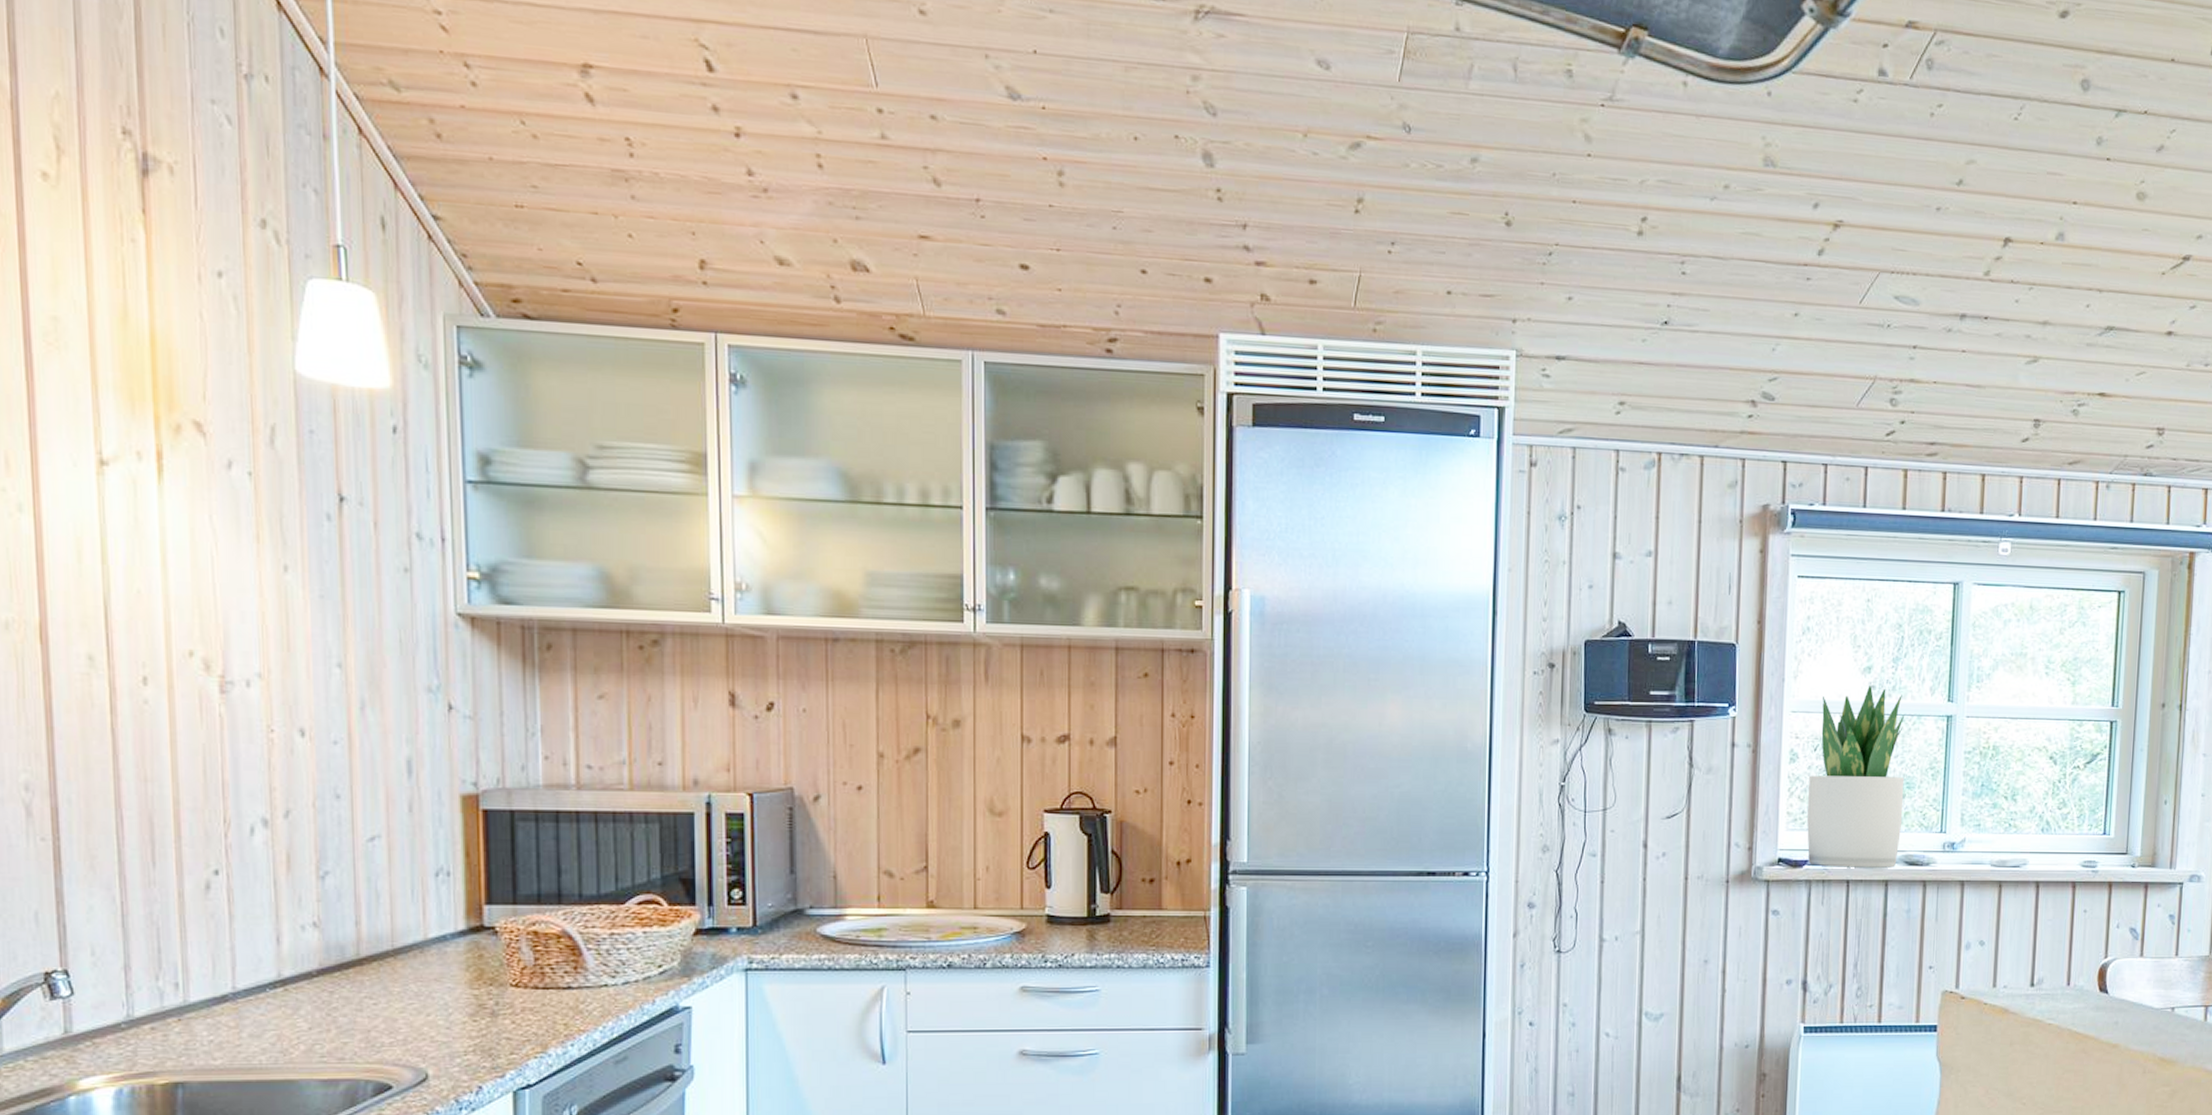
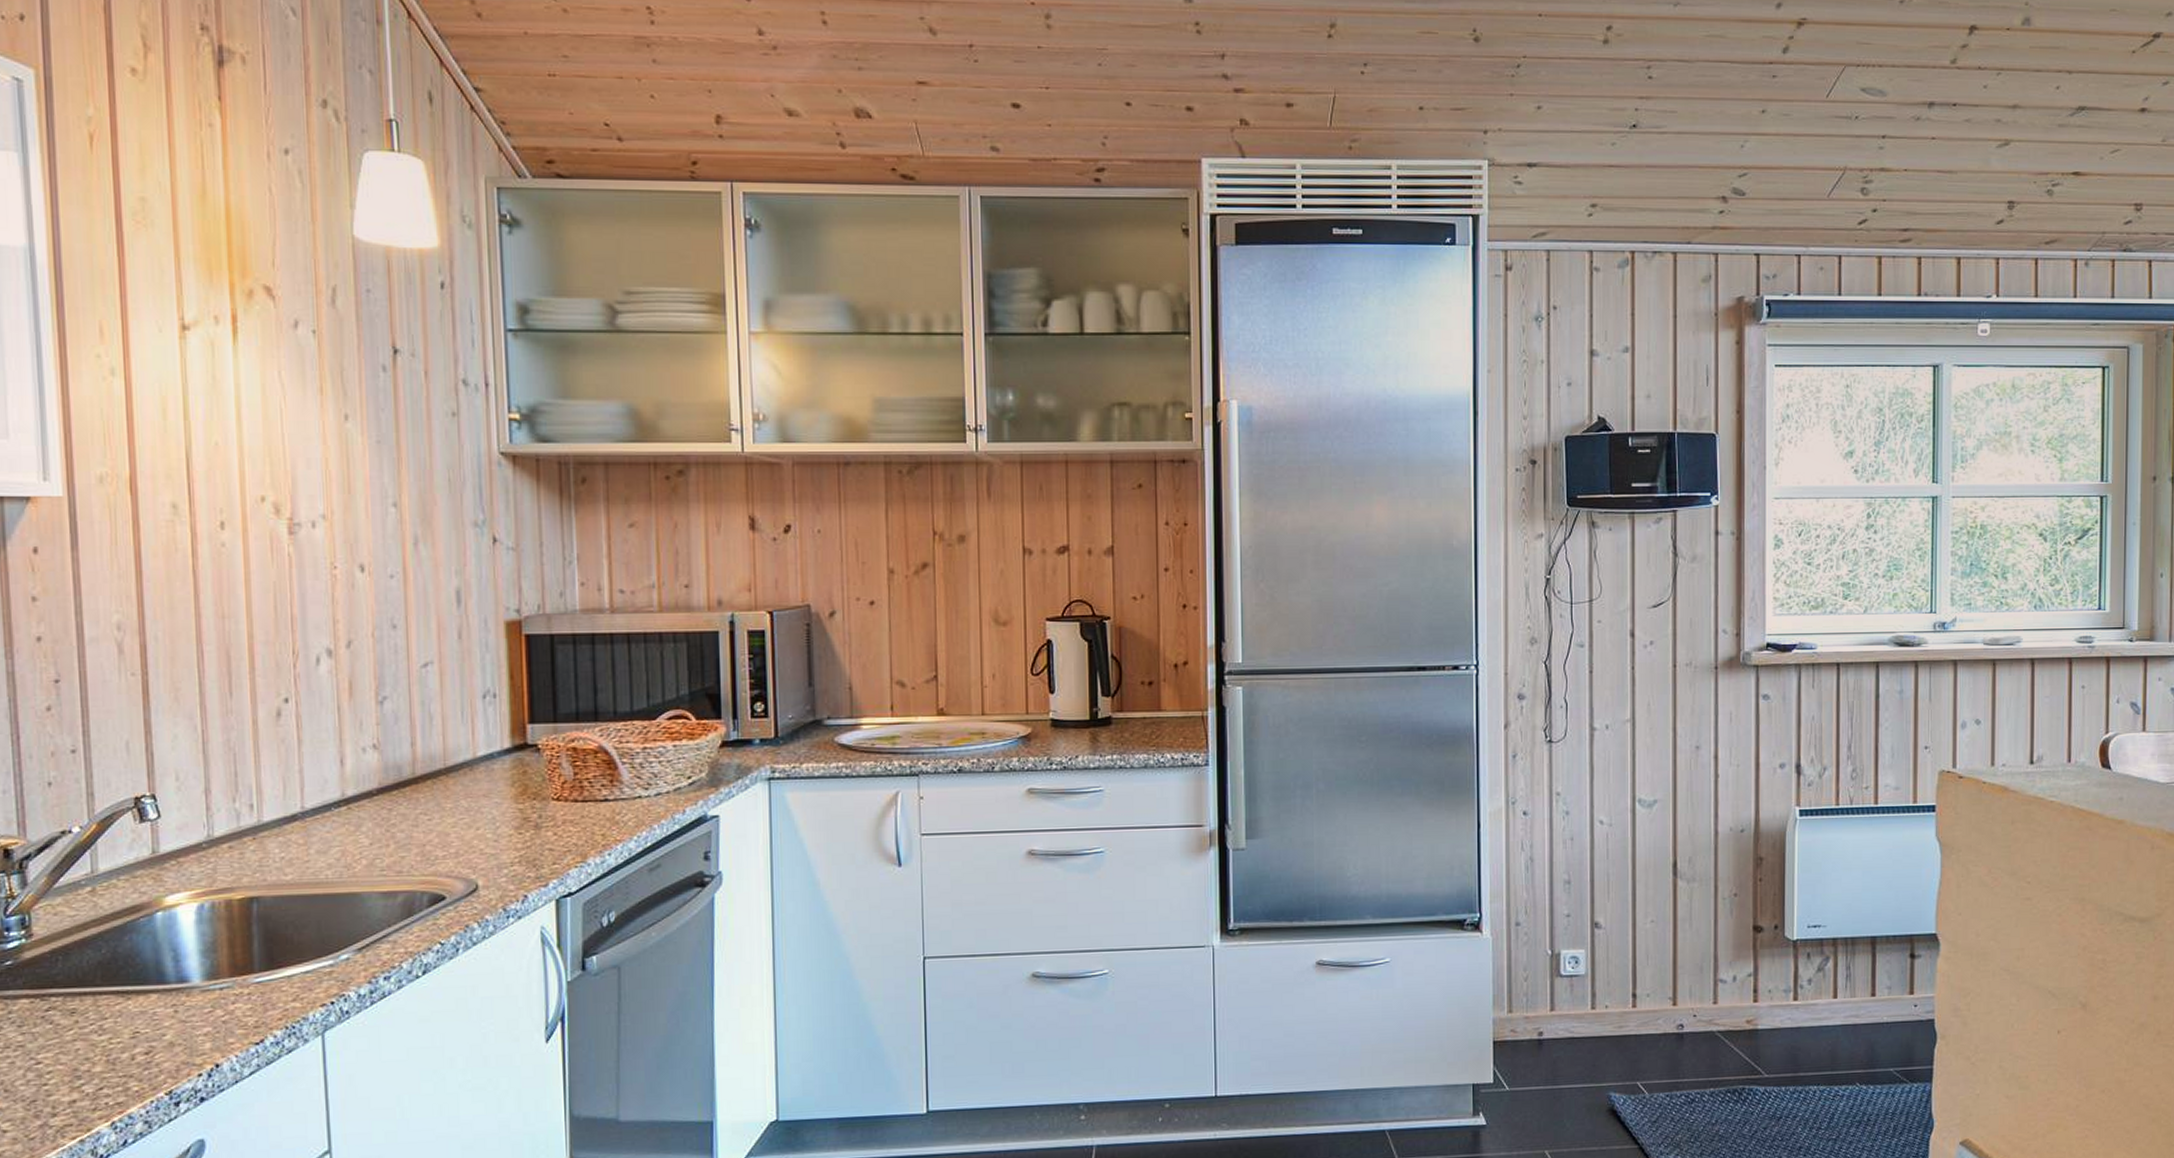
planter: present [1807,684,1905,868] -> none [1795,469,1891,651]

